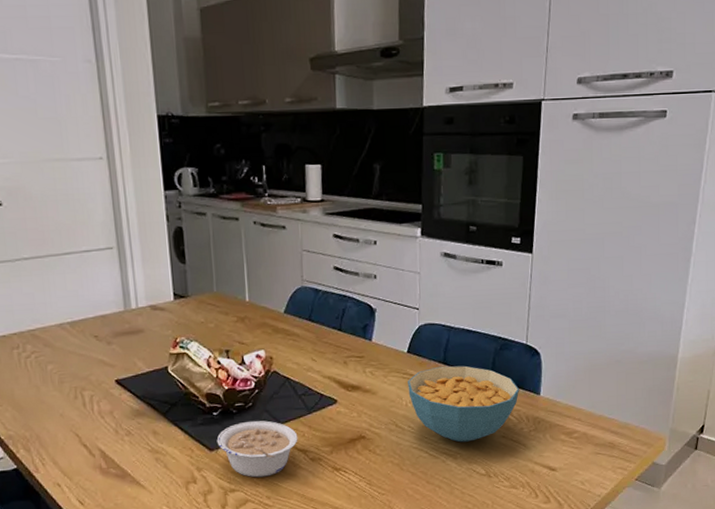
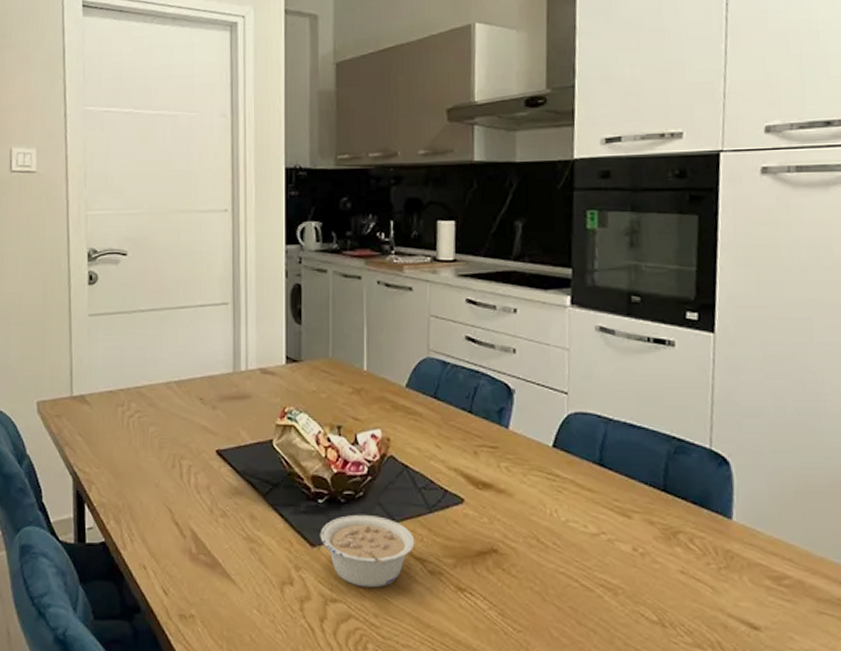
cereal bowl: present [408,365,519,443] -> none [553,468,702,573]

